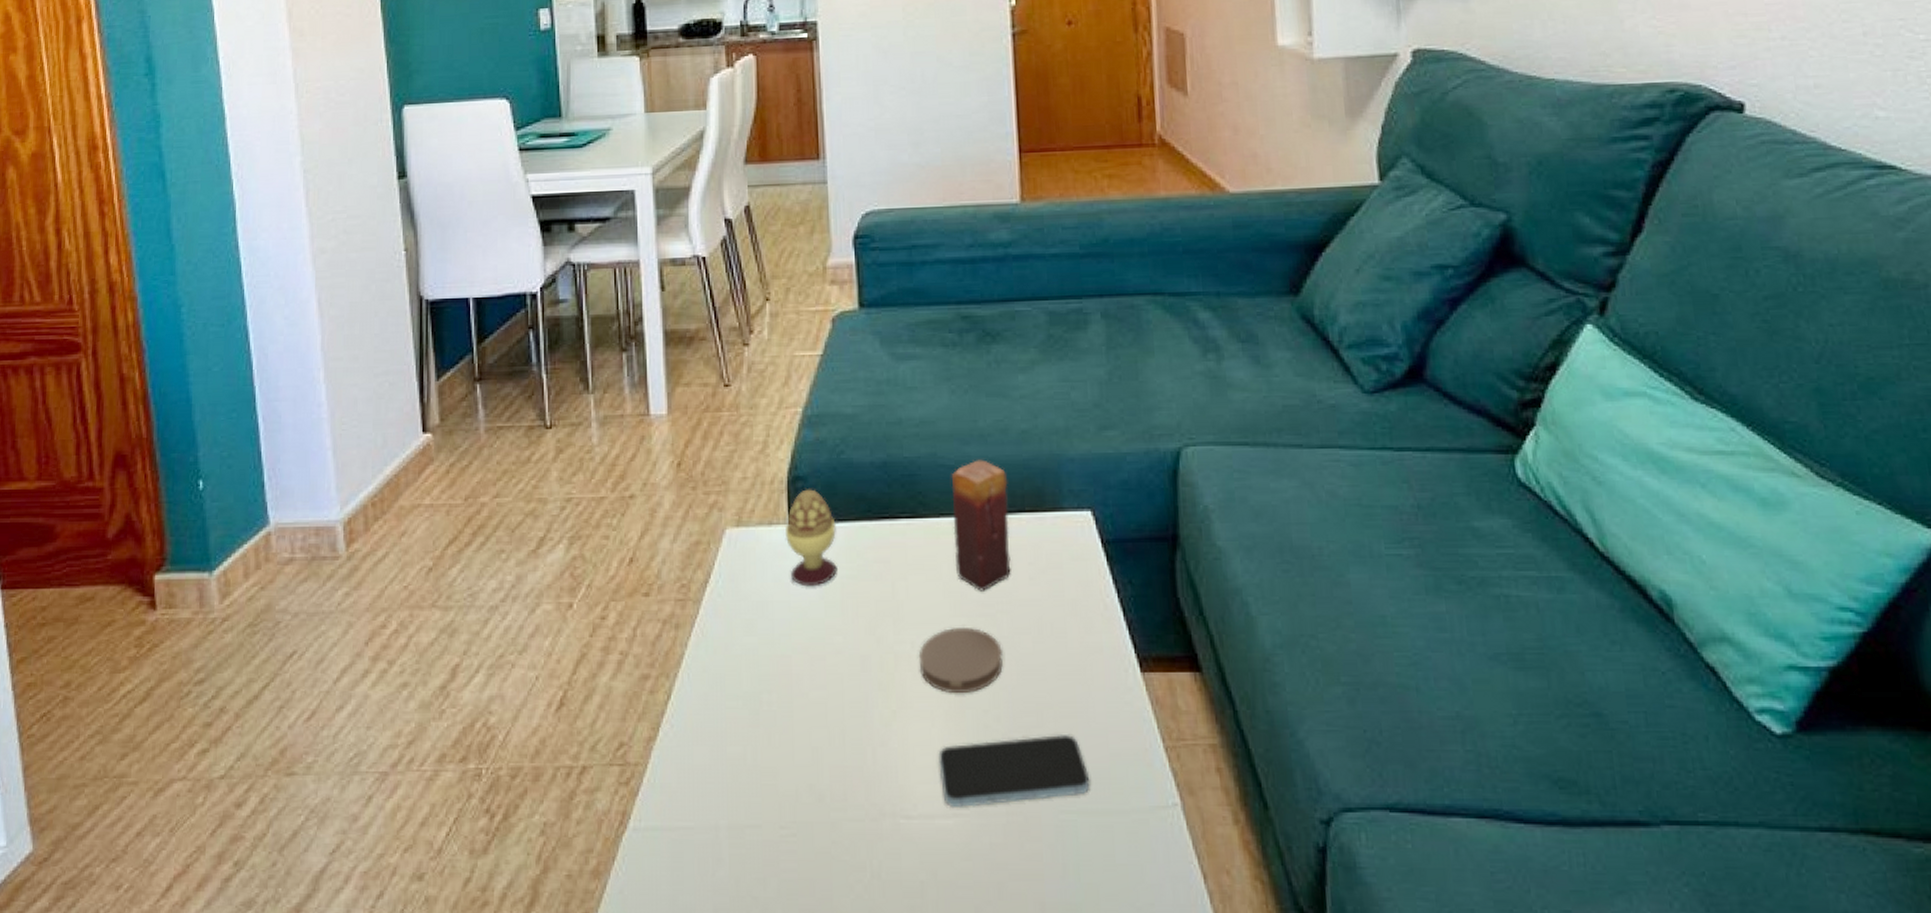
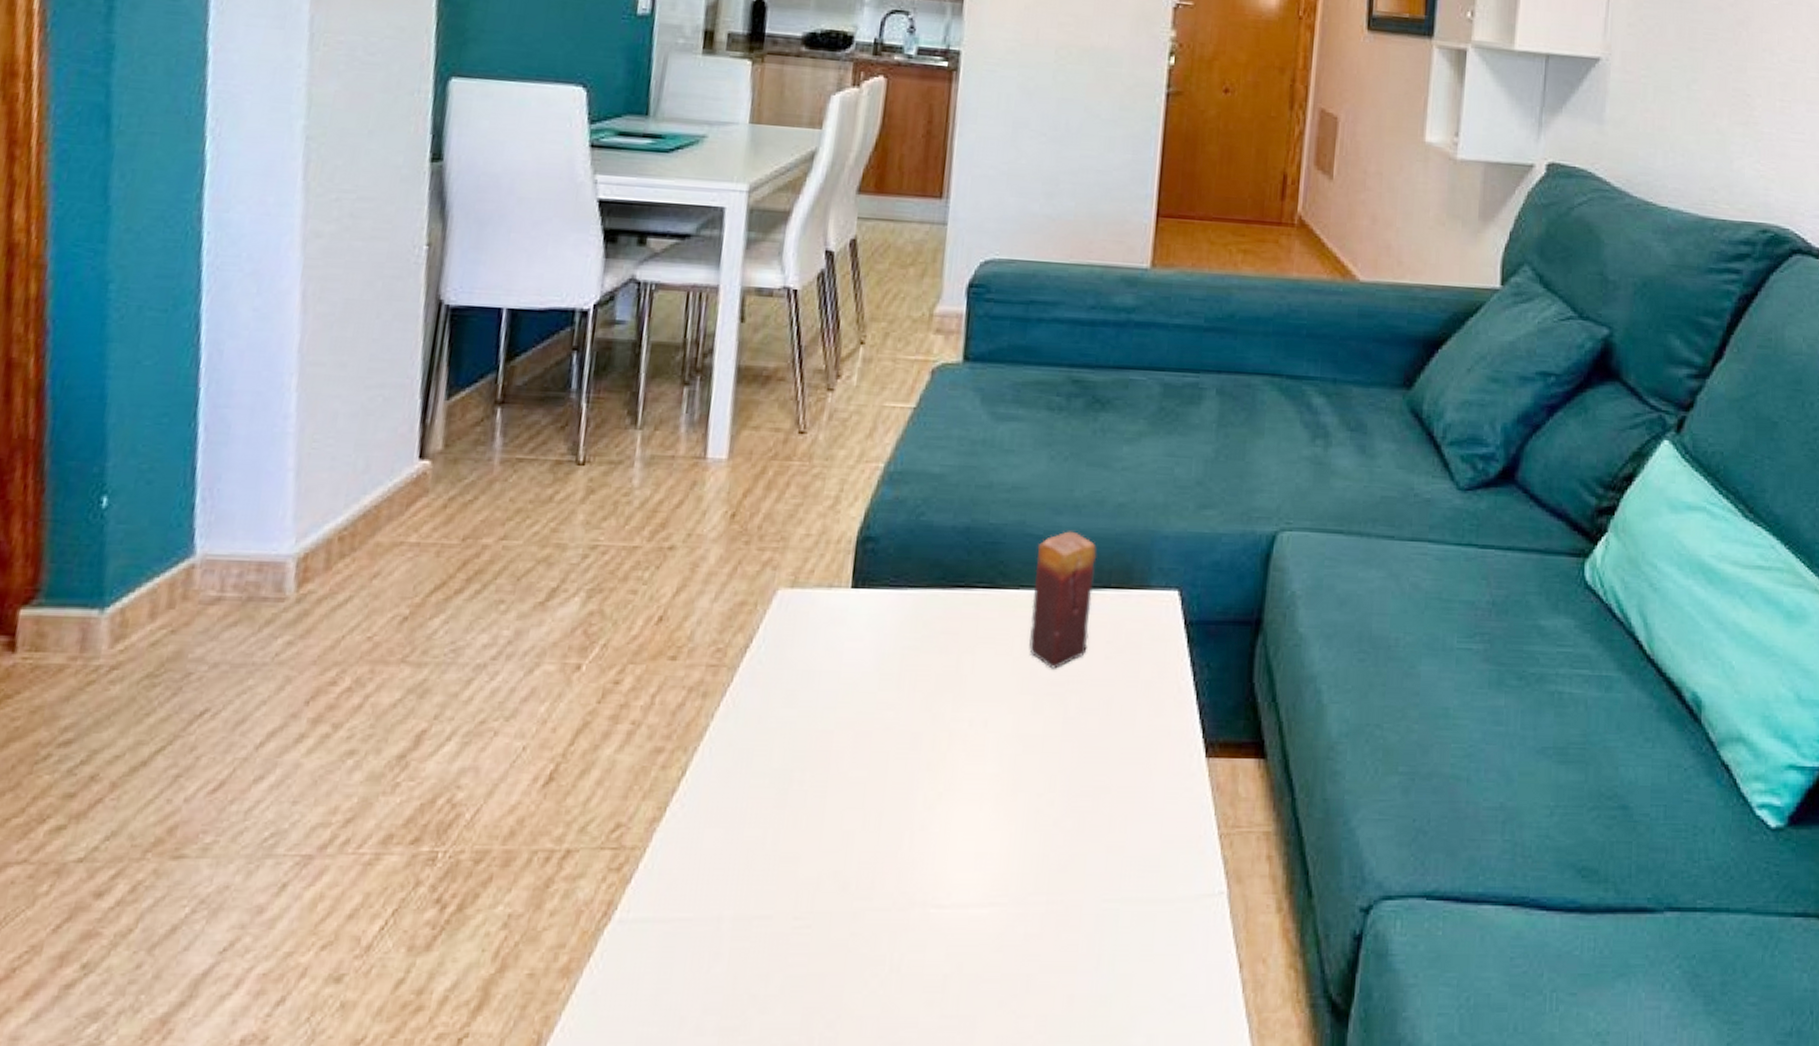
decorative egg: present [784,489,837,587] -> none [846,551,905,657]
coaster: present [918,628,1003,694] -> none [974,706,1066,776]
smartphone: present [938,735,1090,809] -> none [981,821,1139,897]

